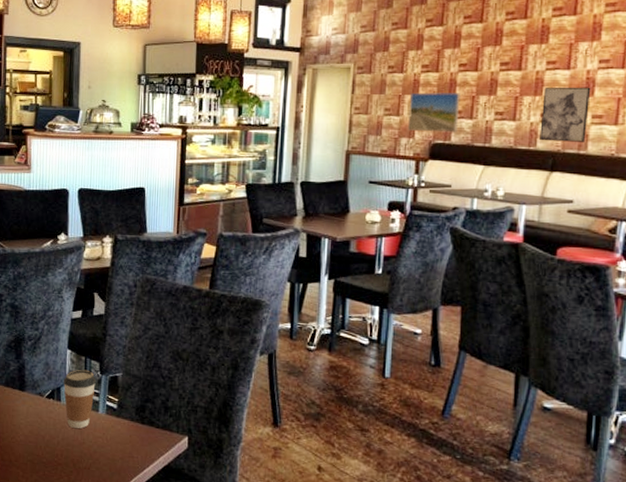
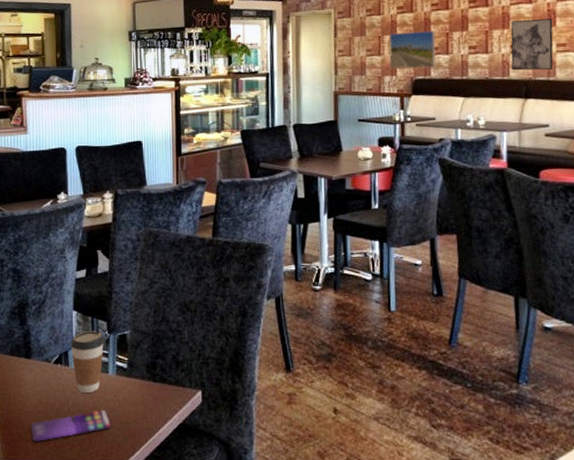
smartphone: none [21,445,98,470] -> present [30,410,111,442]

